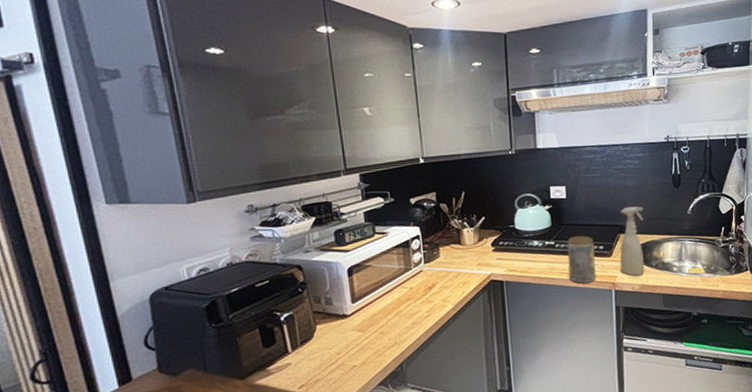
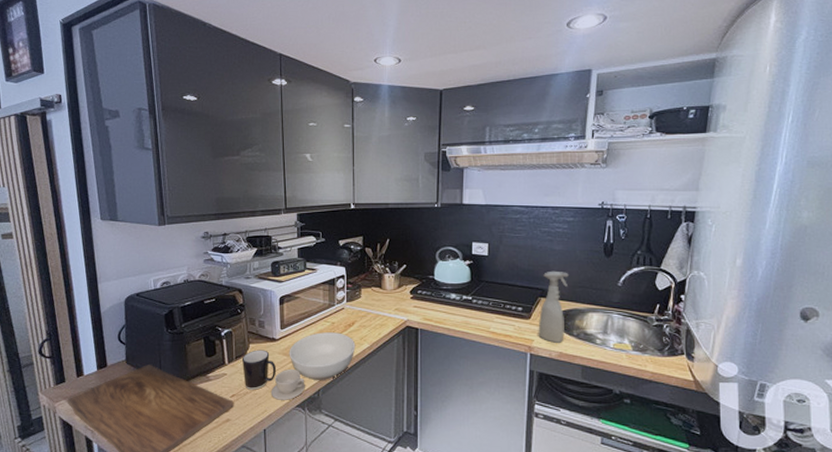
mug: none [308,329,351,377] -> present [241,350,277,390]
teacup: none [346,344,386,382] -> present [270,368,305,400]
bowl: none [363,297,439,354] -> present [289,332,356,381]
jar: present [567,235,596,284] -> none [484,294,513,343]

